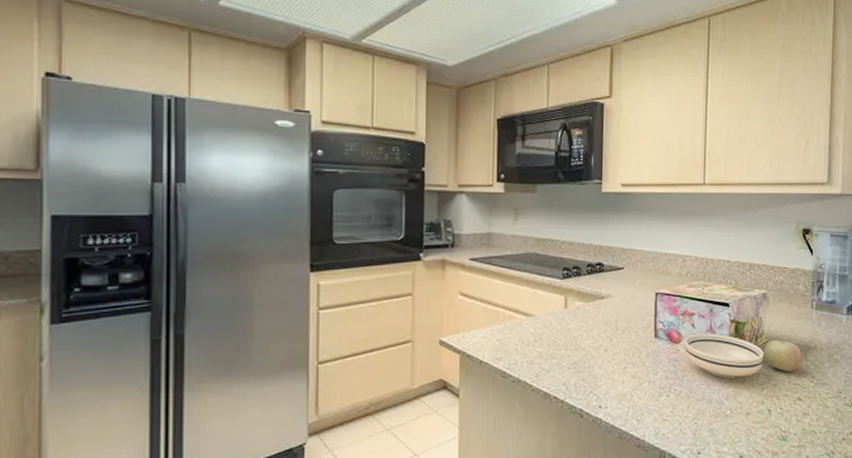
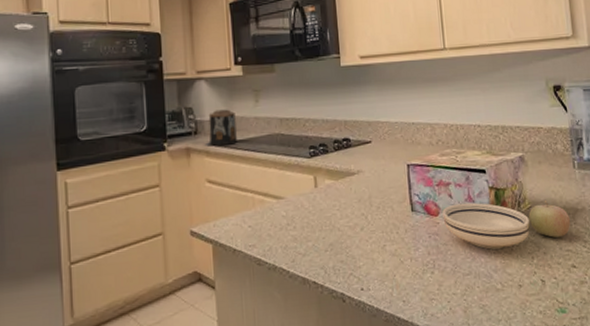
canister: none [460,225,493,261] -> present [204,109,237,147]

